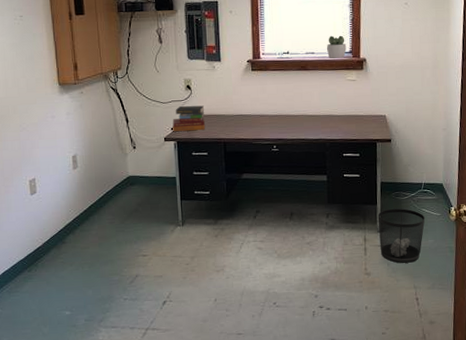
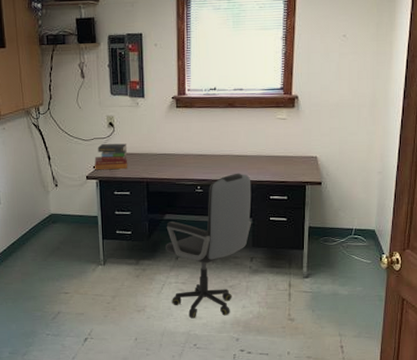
office chair: none [243,132,327,276] -> present [166,173,252,318]
succulent plant: present [326,35,347,59] -> none [256,70,277,96]
waste bin: present [378,208,425,263] -> none [304,254,354,310]

